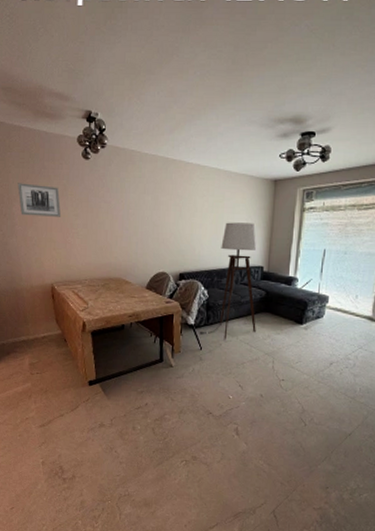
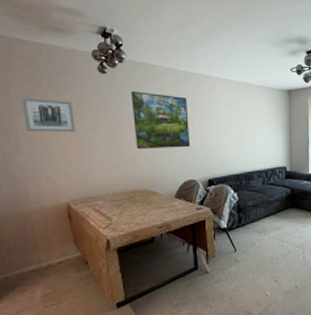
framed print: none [110,177,165,239] -> present [130,90,191,150]
floor lamp: present [199,222,256,340] -> none [232,129,285,239]

